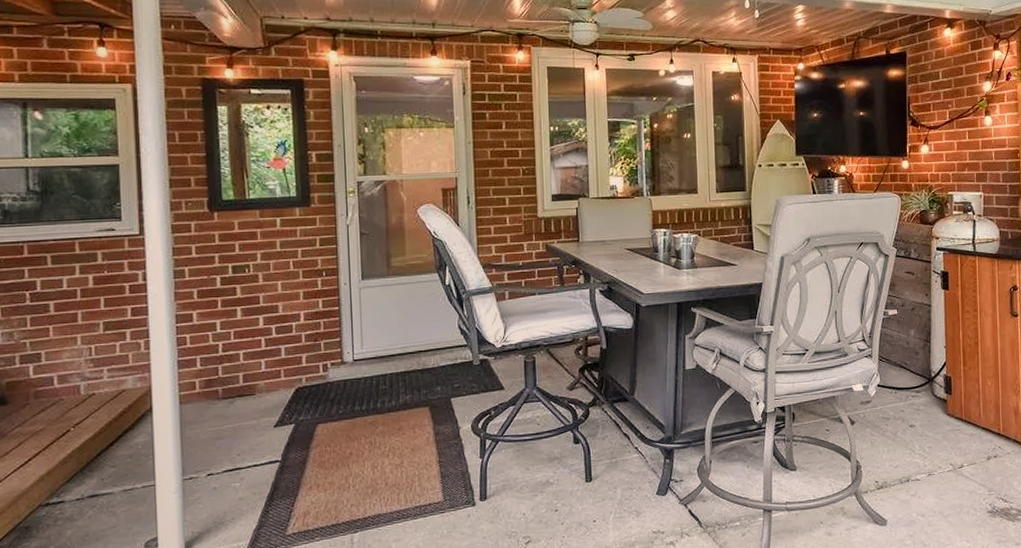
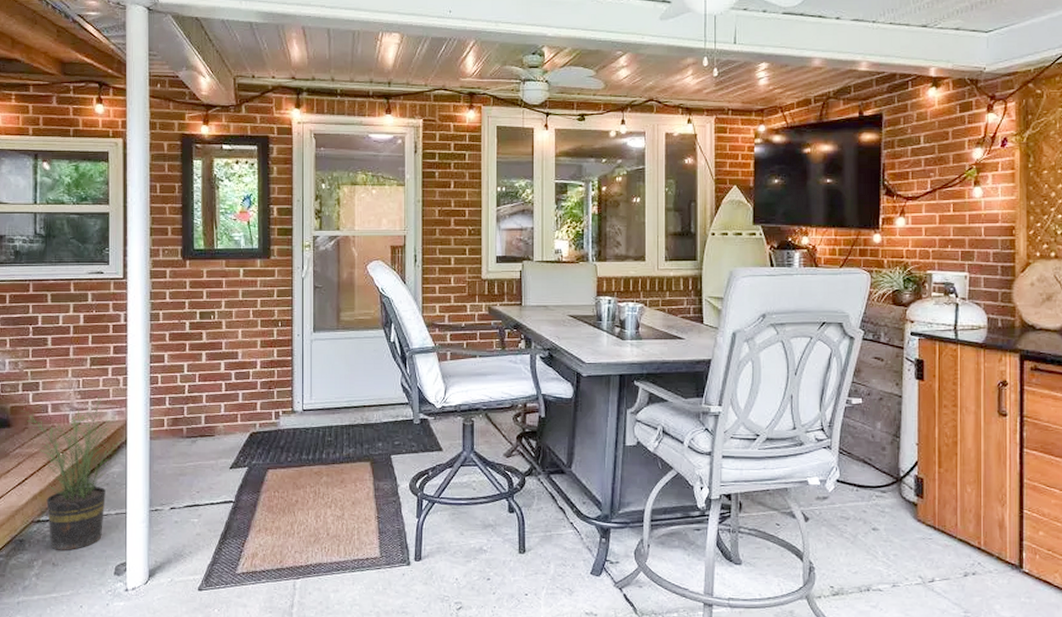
potted plant: none [20,363,150,533] -> present [21,396,125,550]

